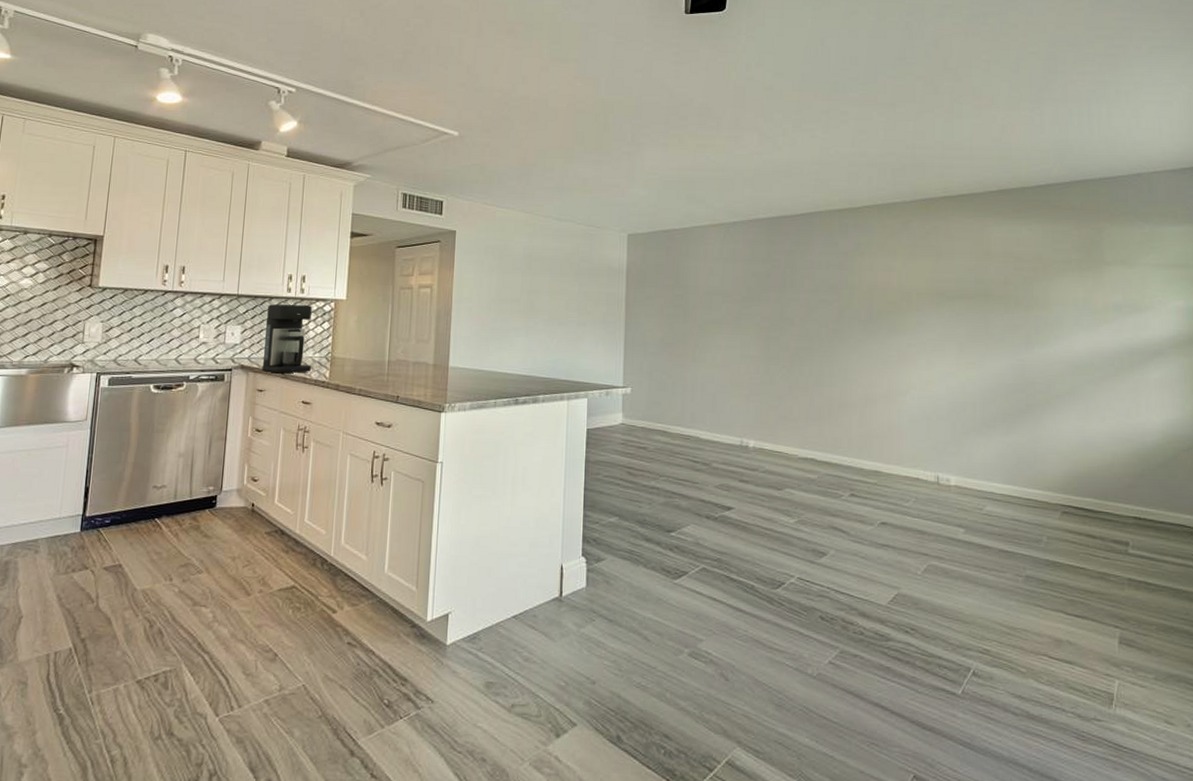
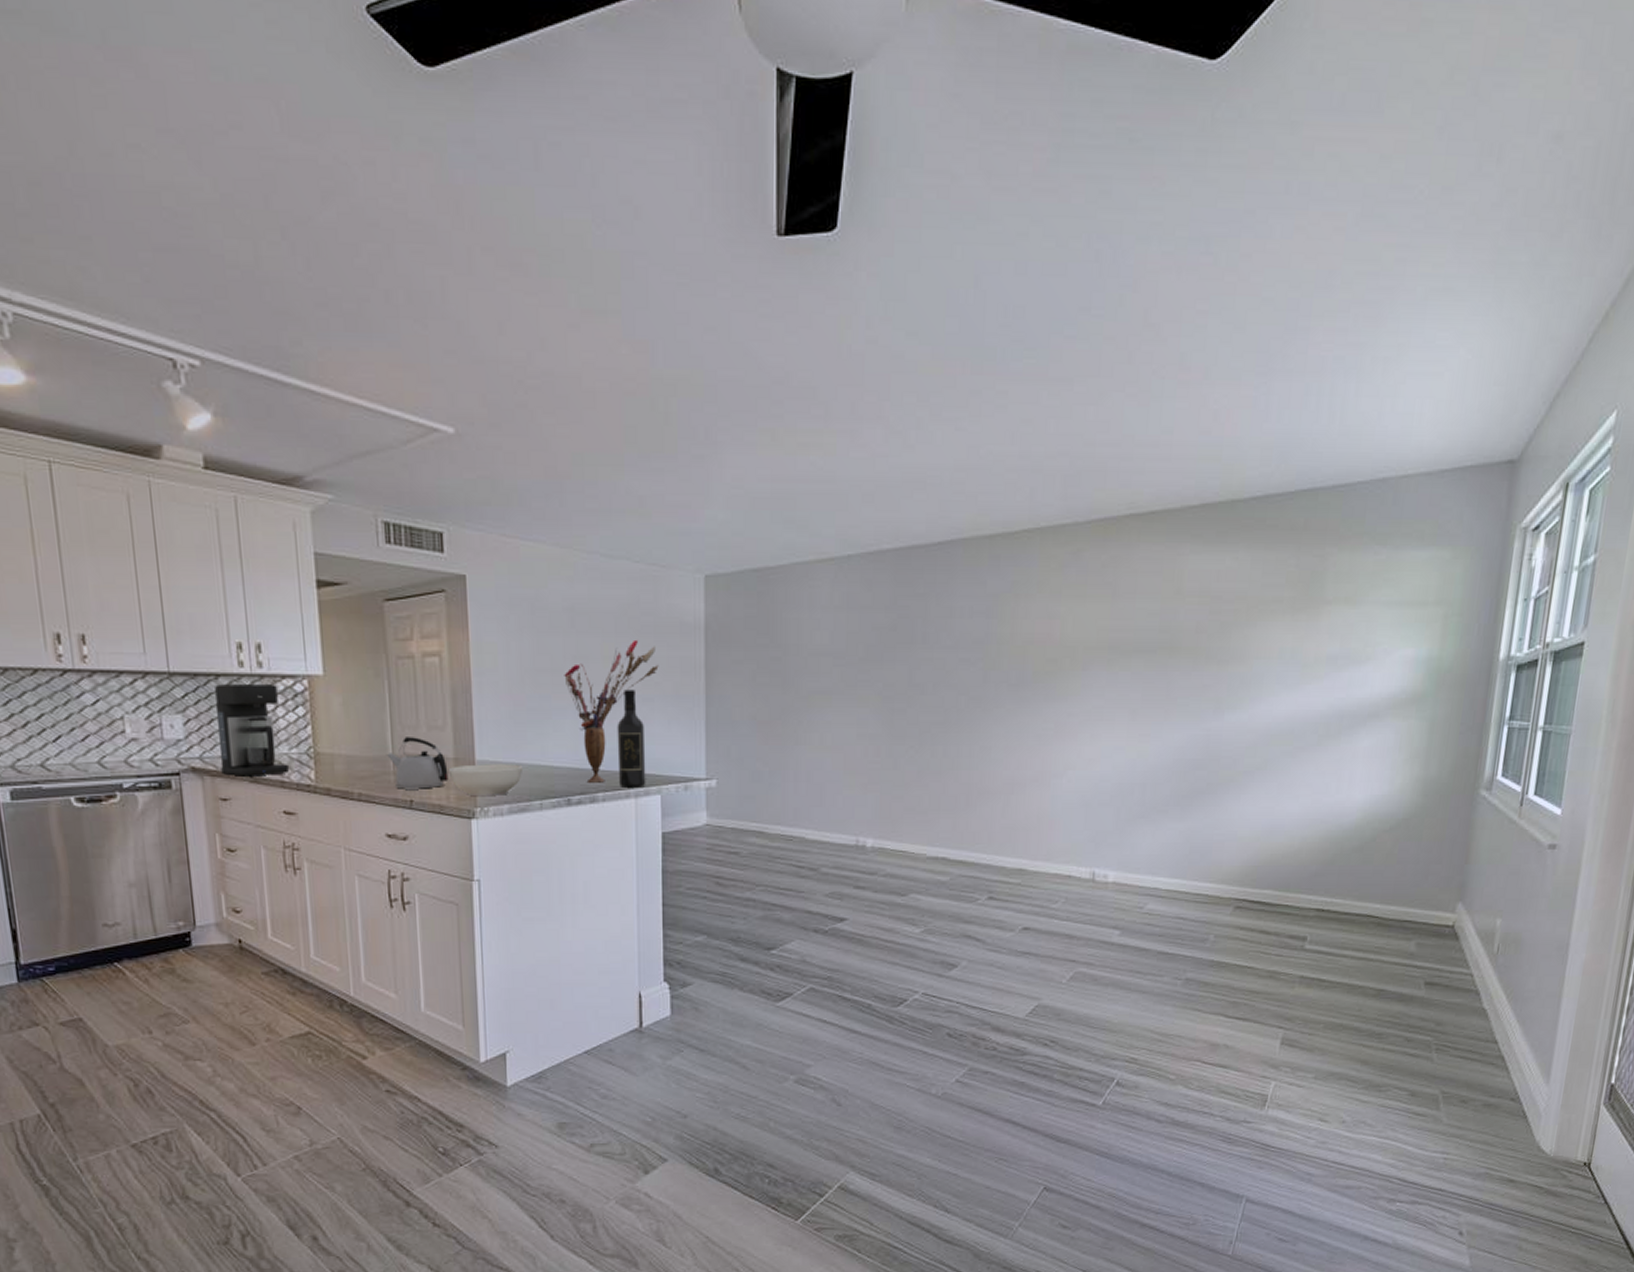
kettle: none [383,347,428,389] -> present [386,737,449,791]
bowl: none [428,369,484,395] -> present [448,764,524,797]
bouquet: none [520,279,591,387] -> present [564,639,659,783]
wine bottle: none [556,316,578,392] -> present [617,690,646,787]

